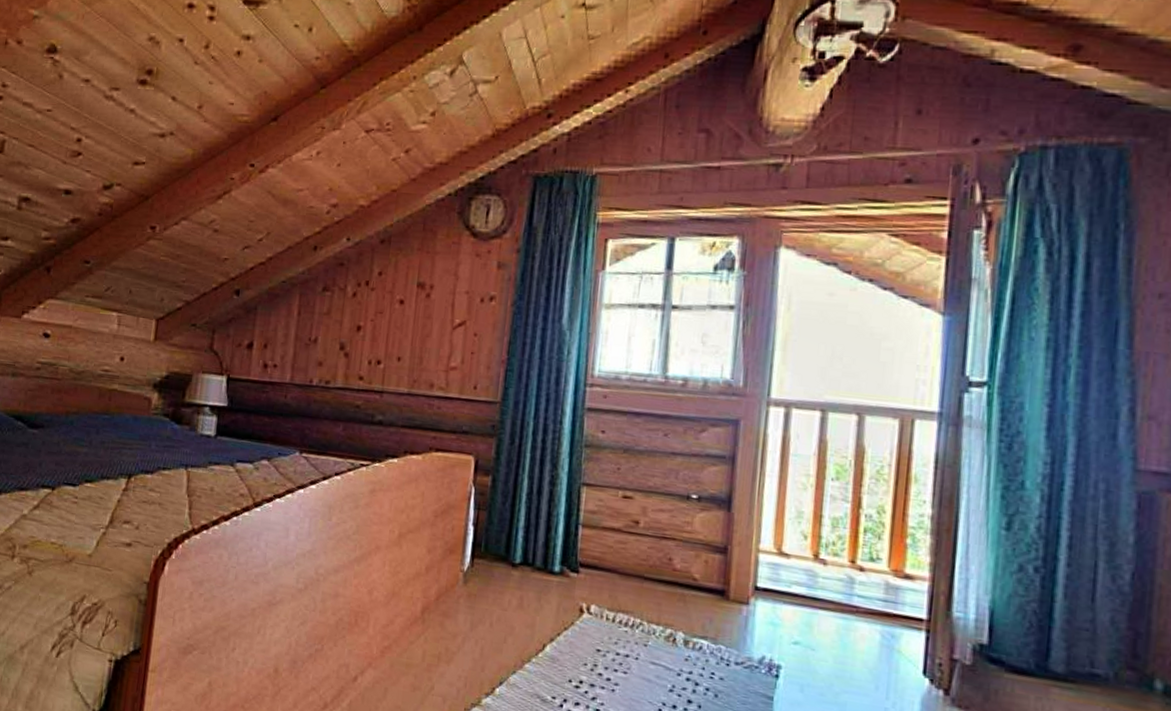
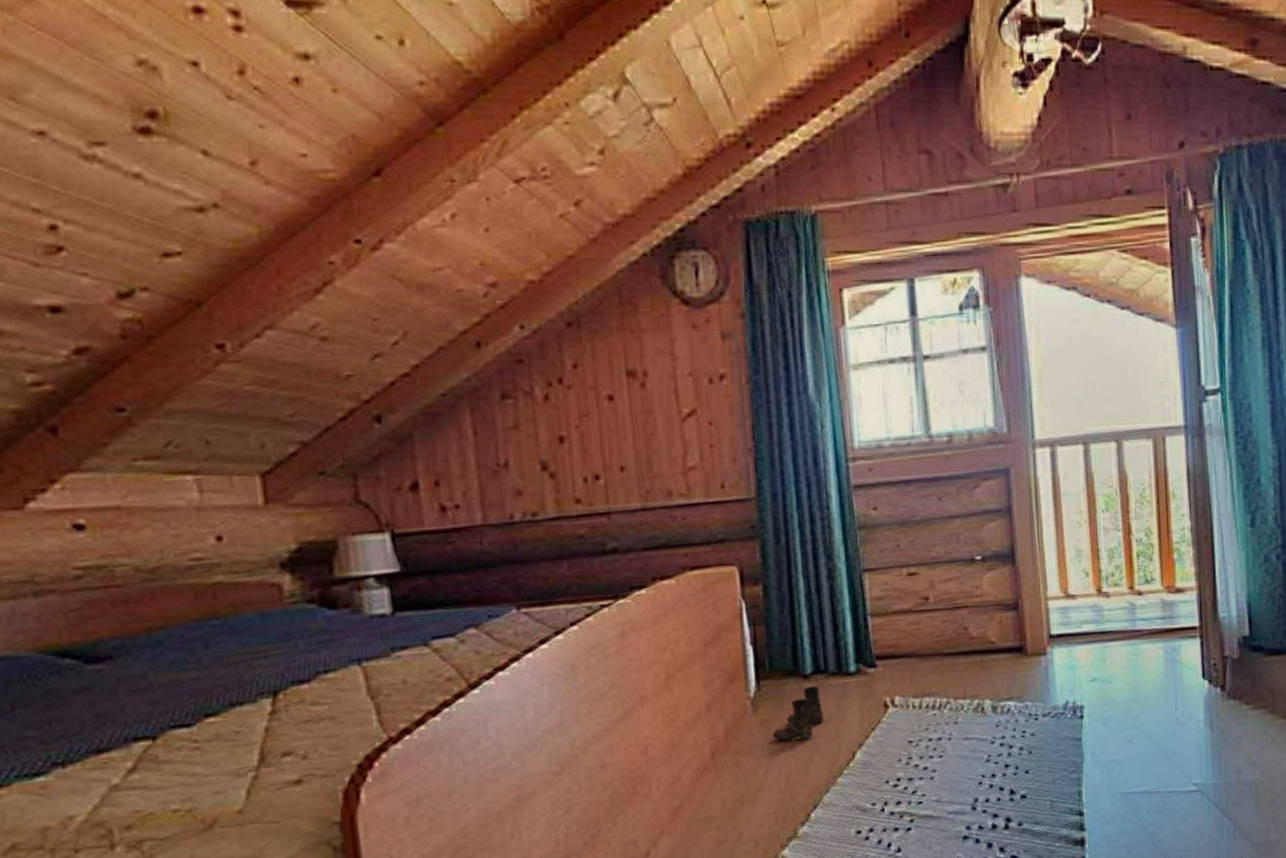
boots: none [476,574,524,620] -> present [773,685,823,741]

